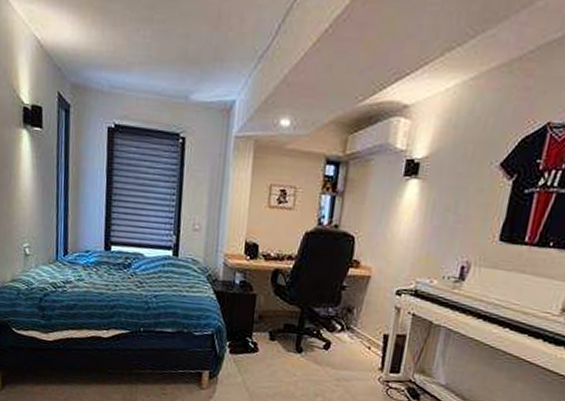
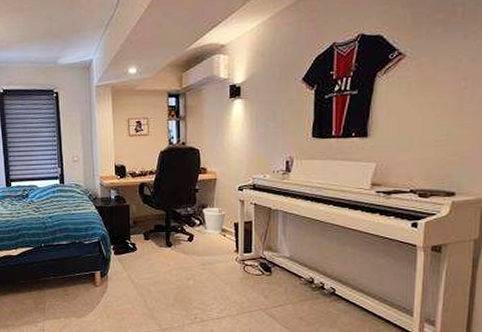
wastebasket: none [347,310,377,345] -> present [203,207,226,234]

